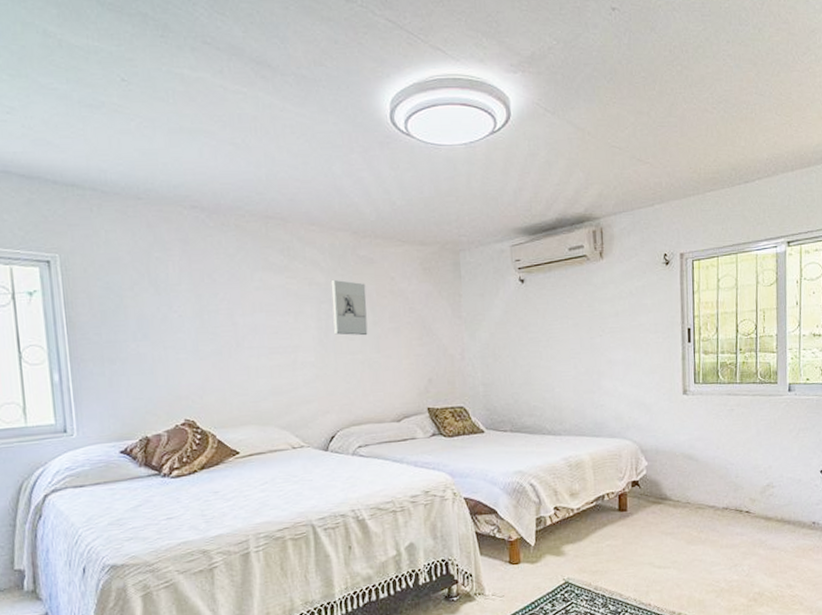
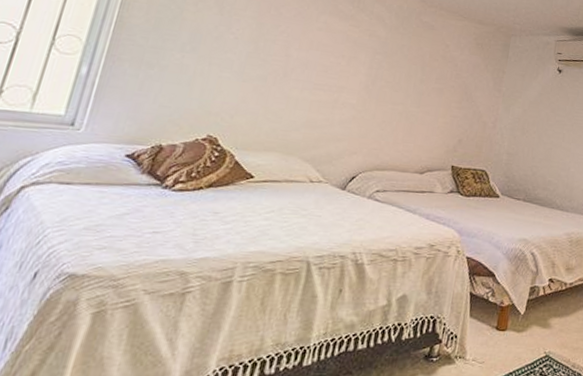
wall sculpture: present [330,279,368,336] -> none [381,36,422,90]

